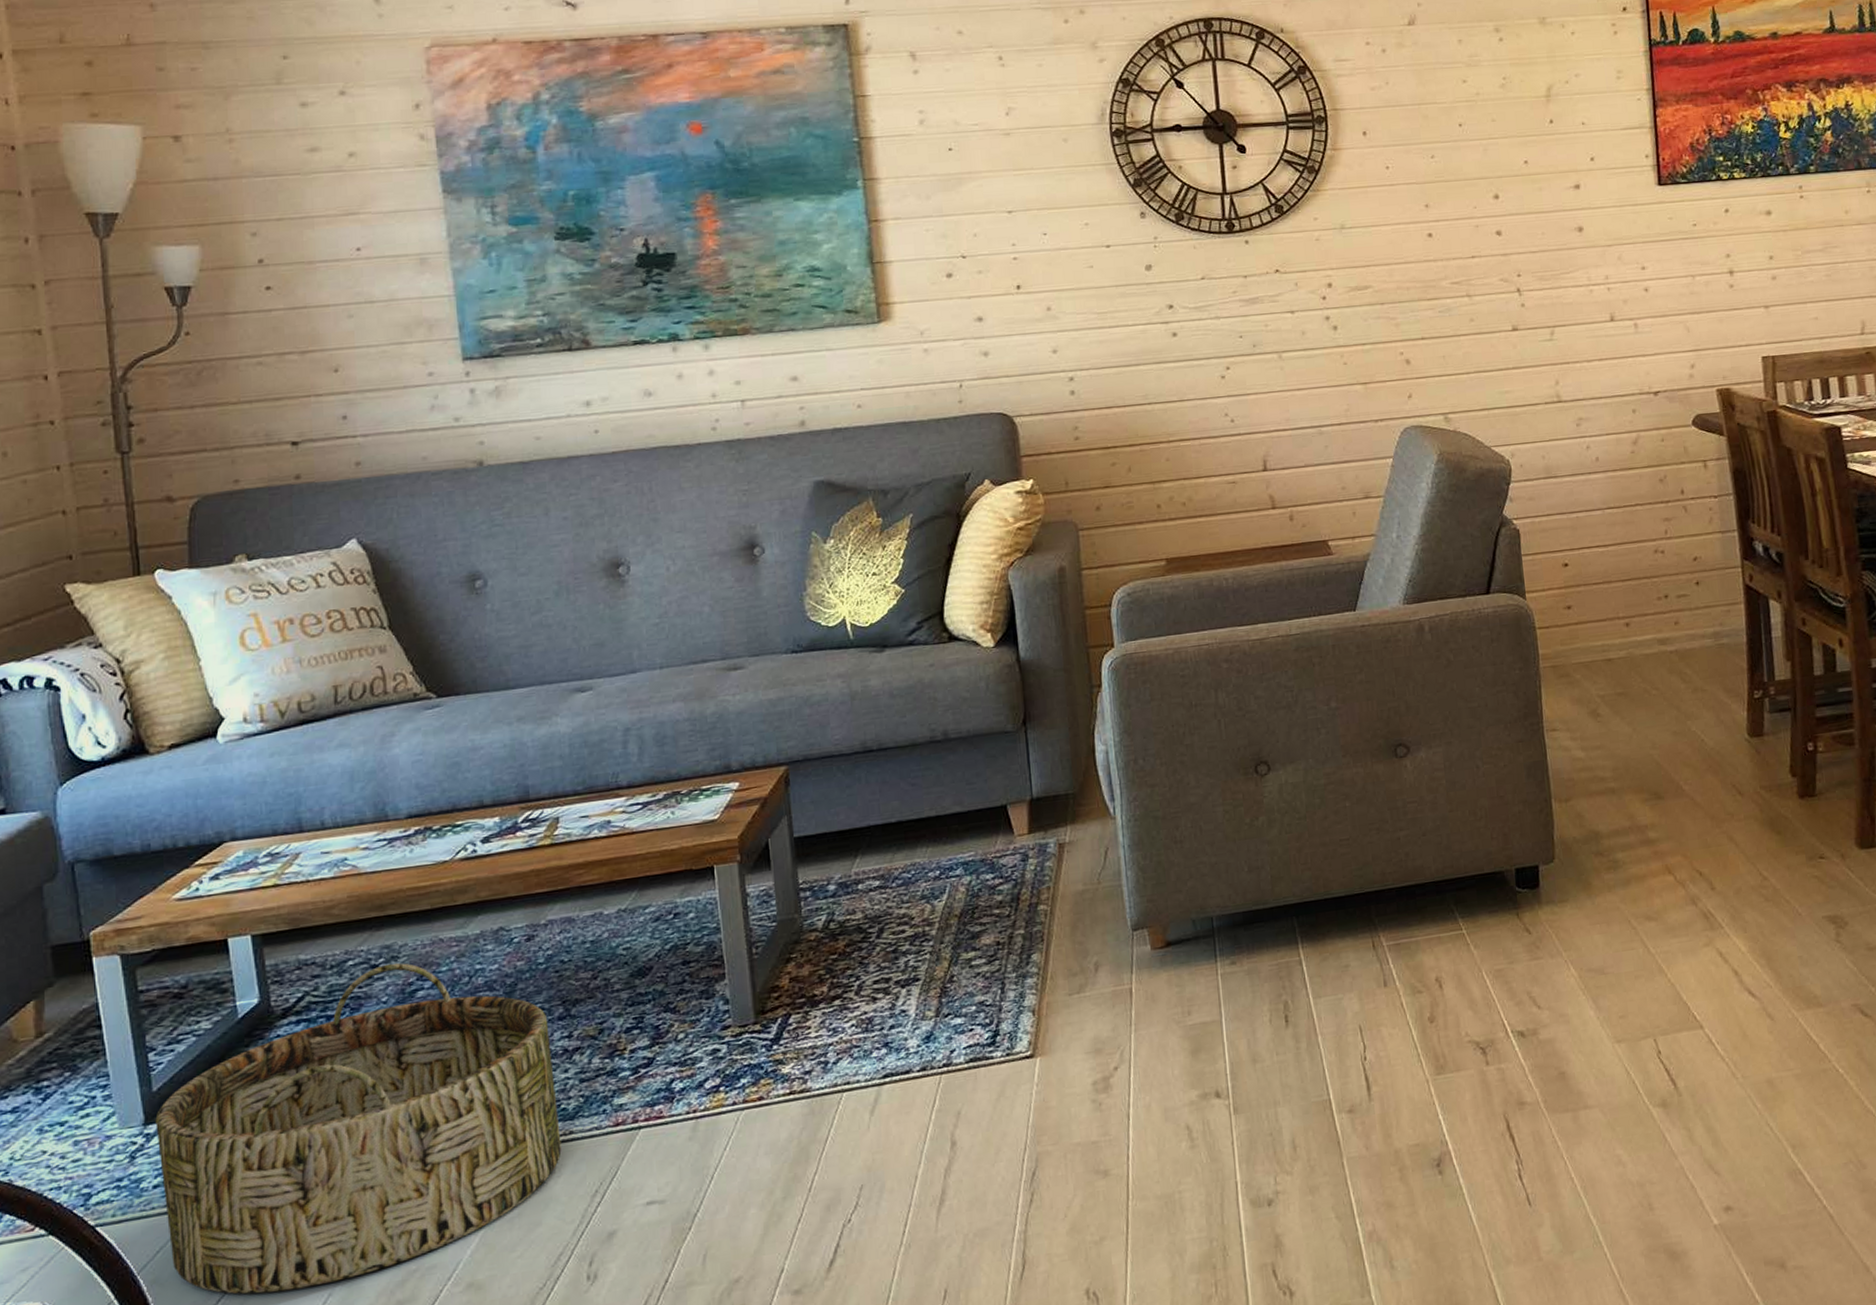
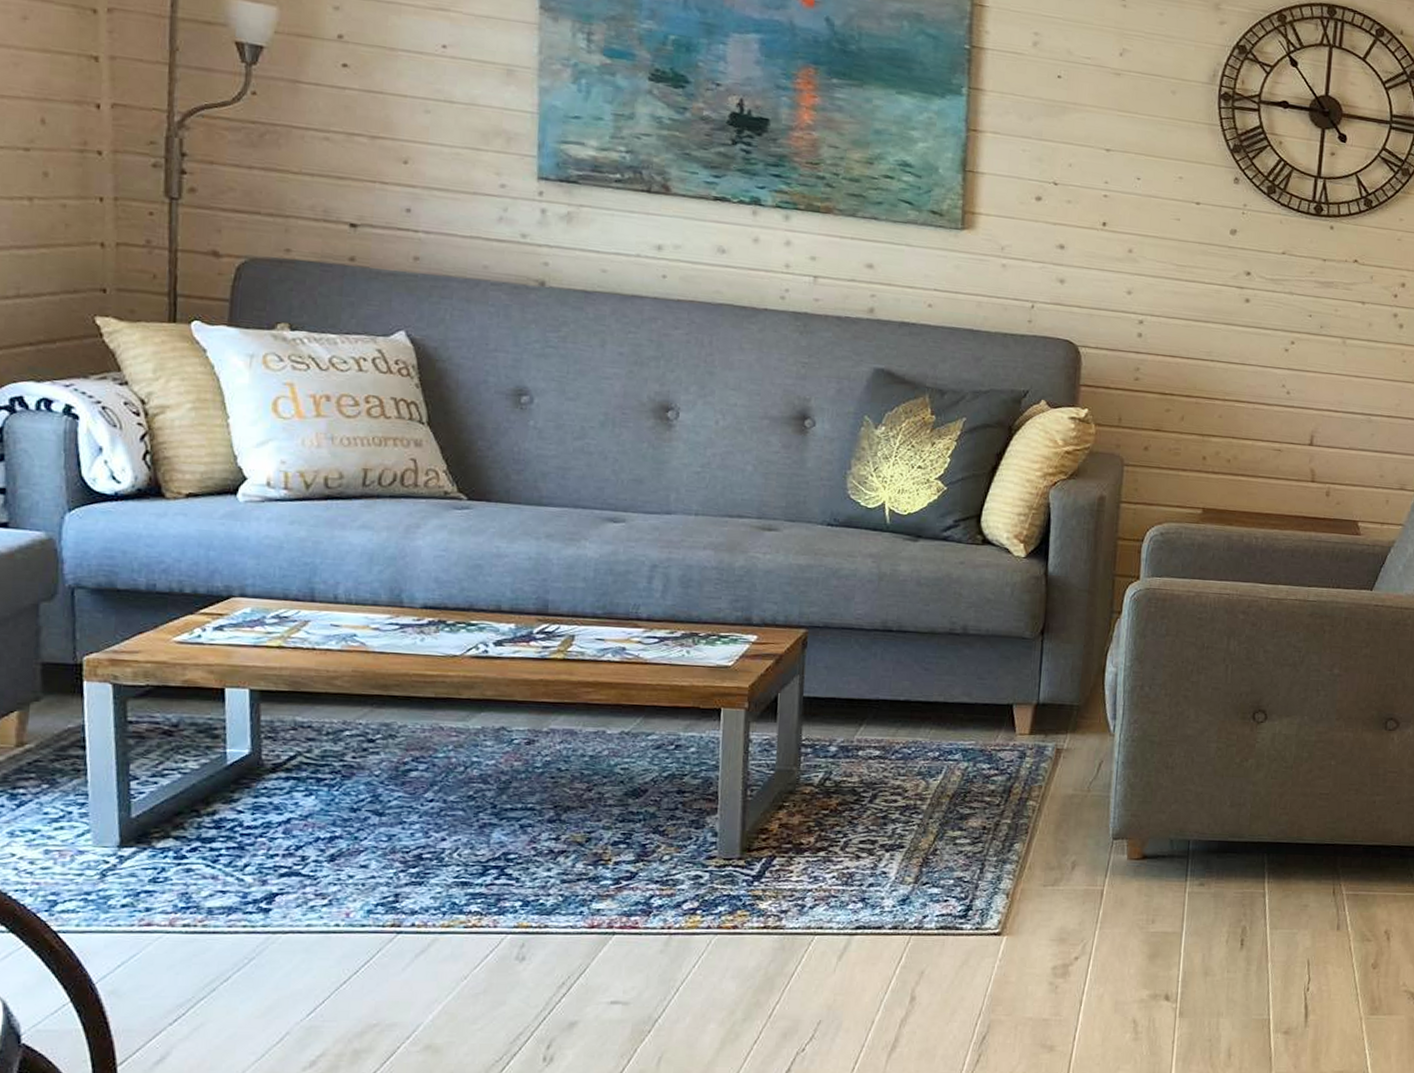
basket: present [155,963,562,1294] -> none [130,740,538,1023]

